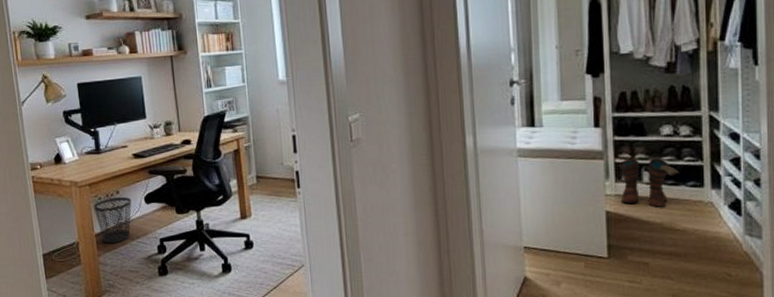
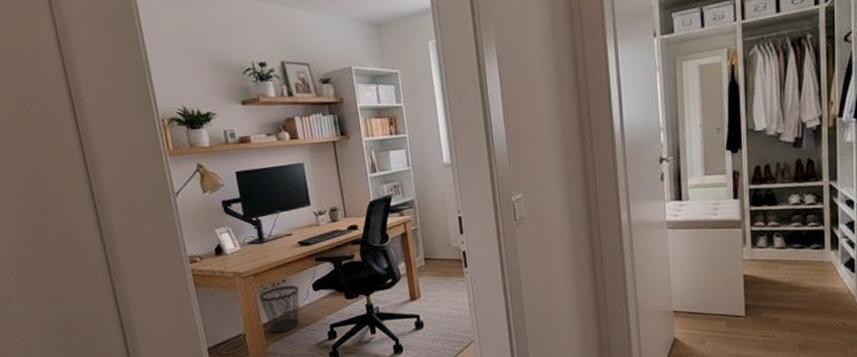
boots: present [619,158,680,207] -> none [755,224,806,269]

